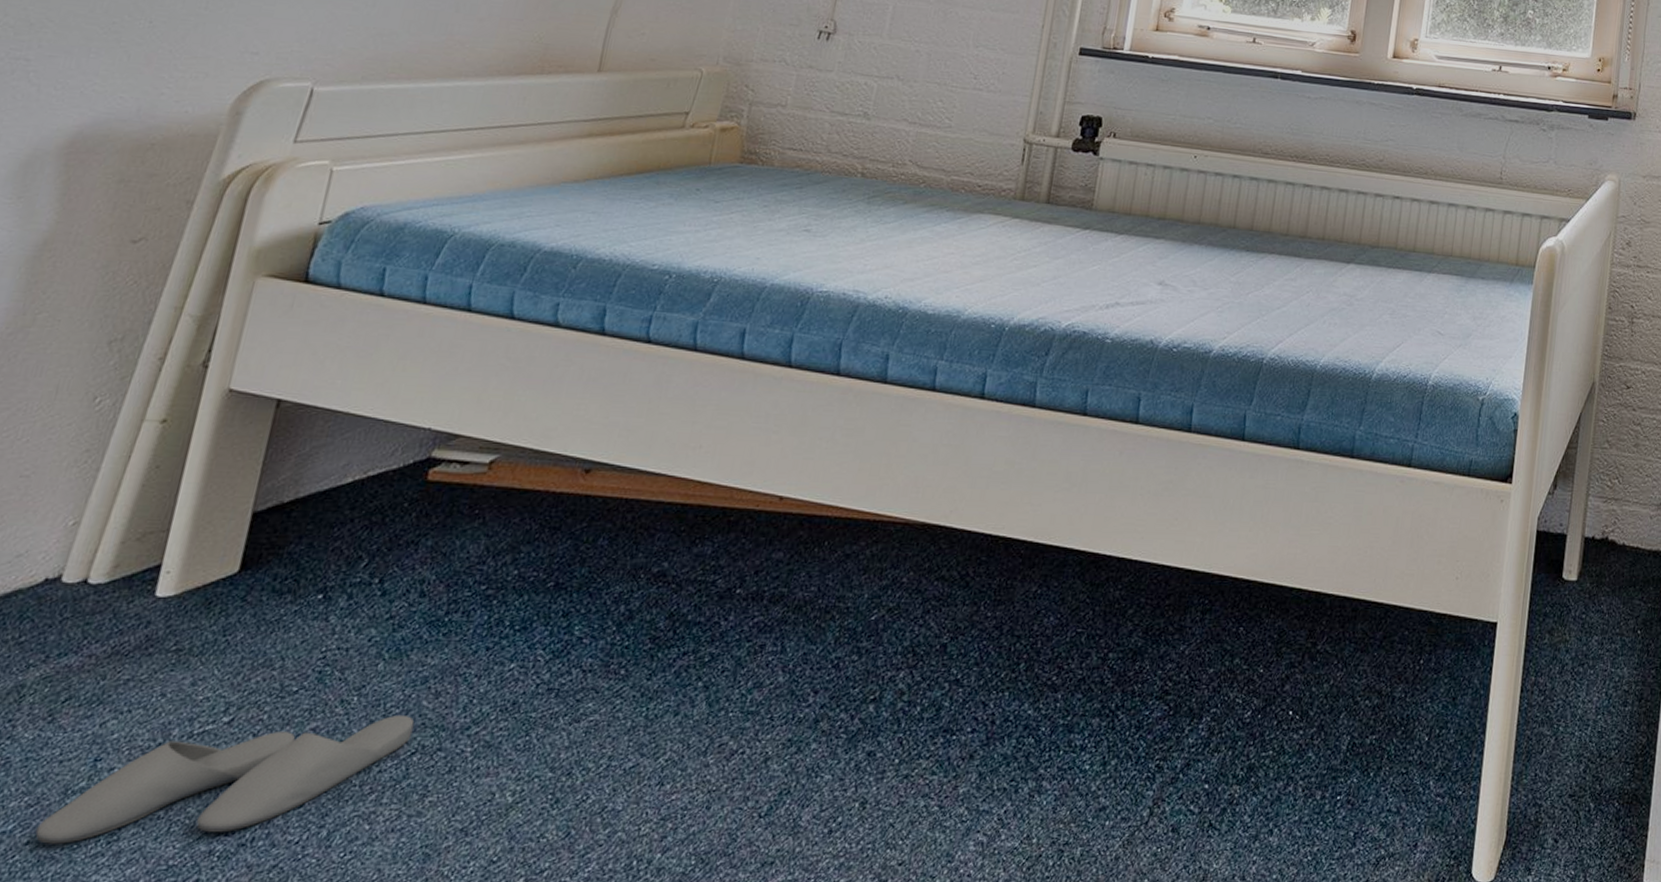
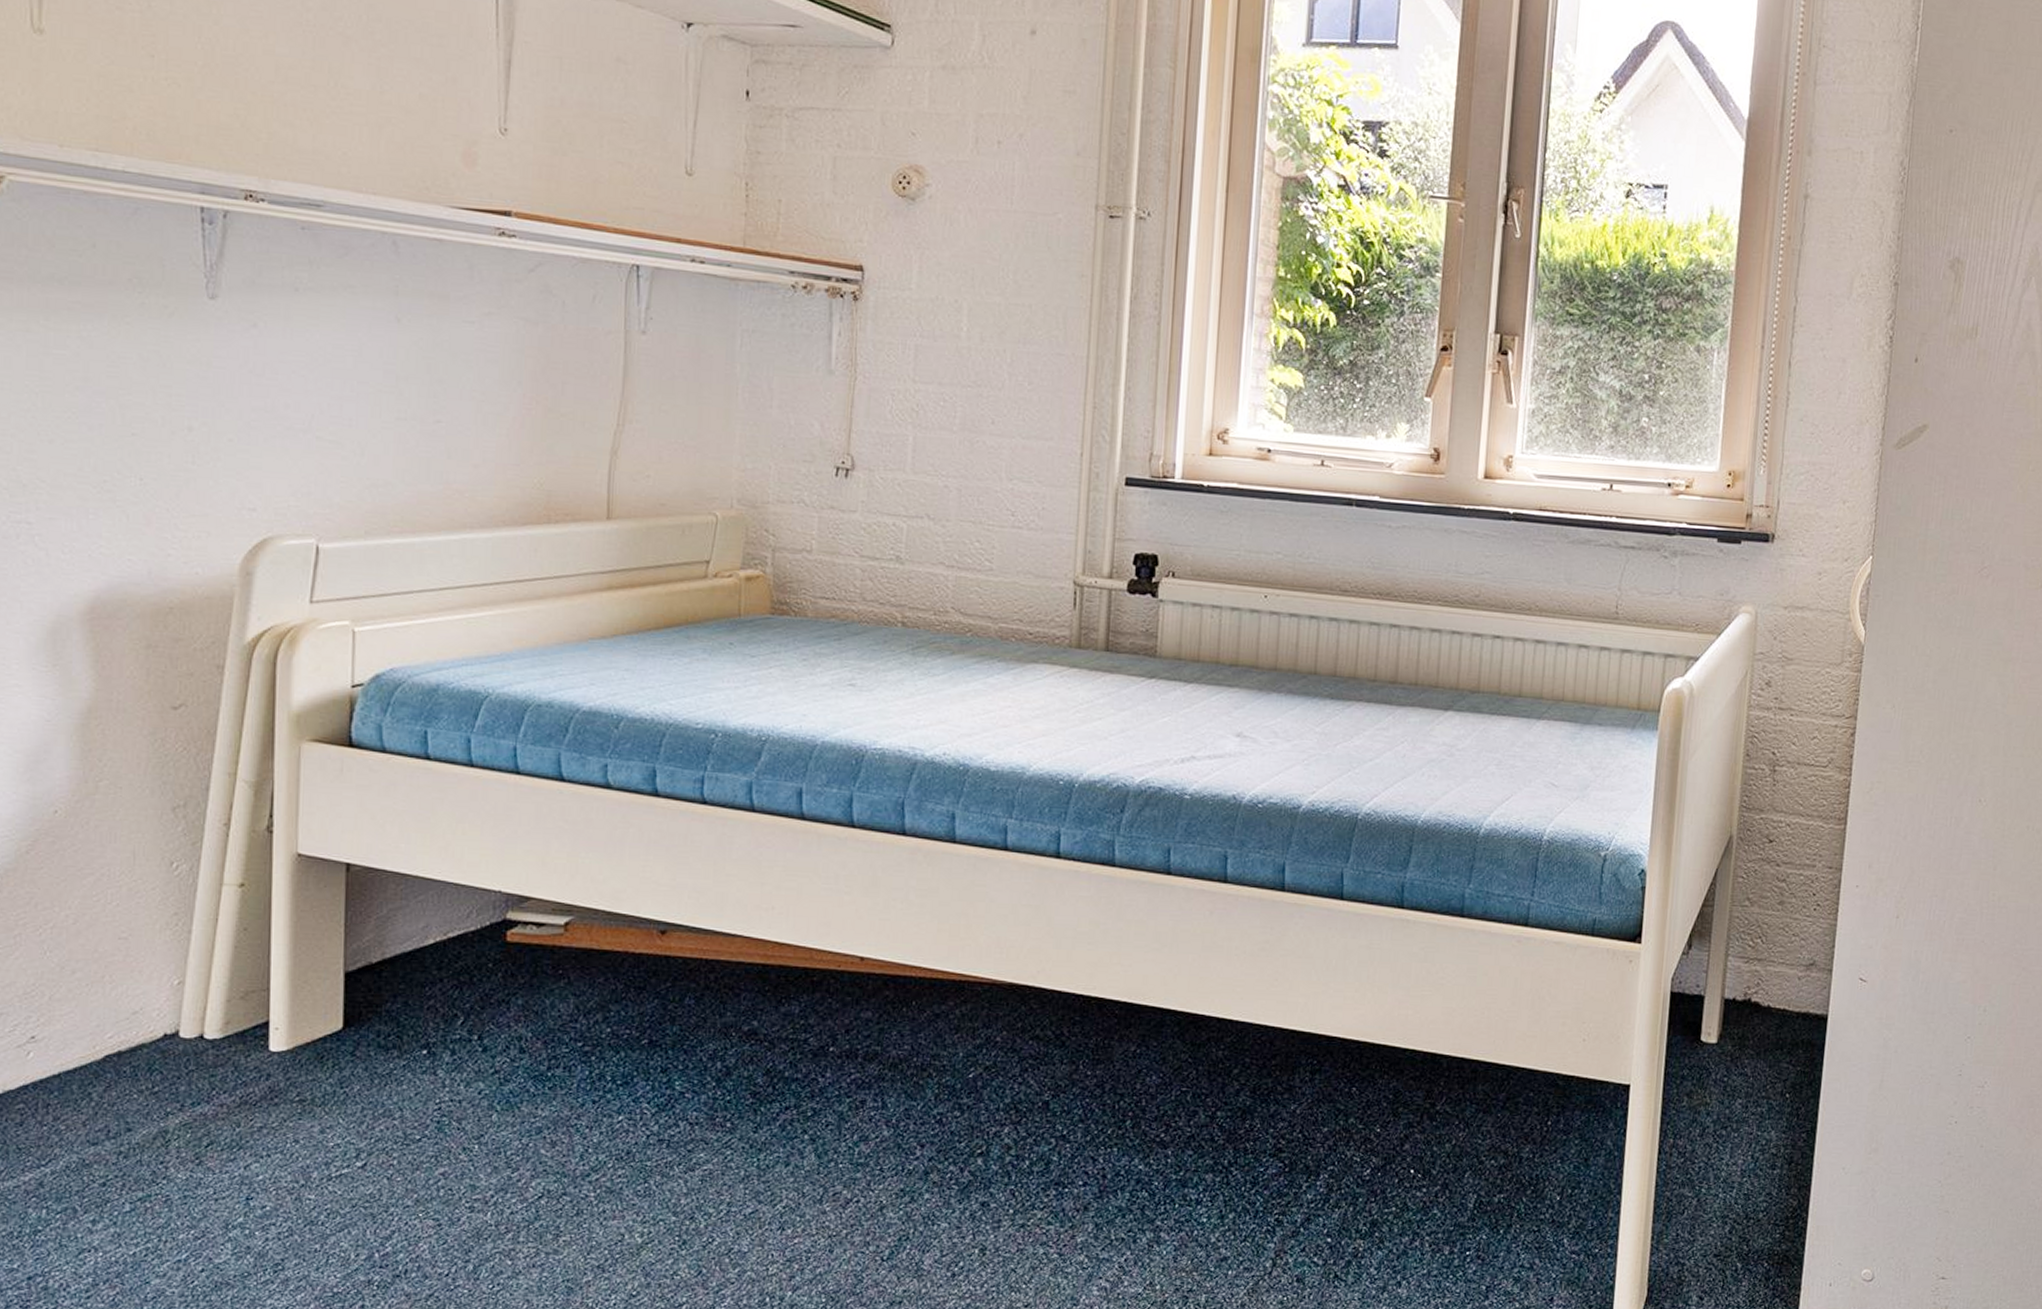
slippers: present [35,716,415,844] -> none [208,1163,536,1272]

